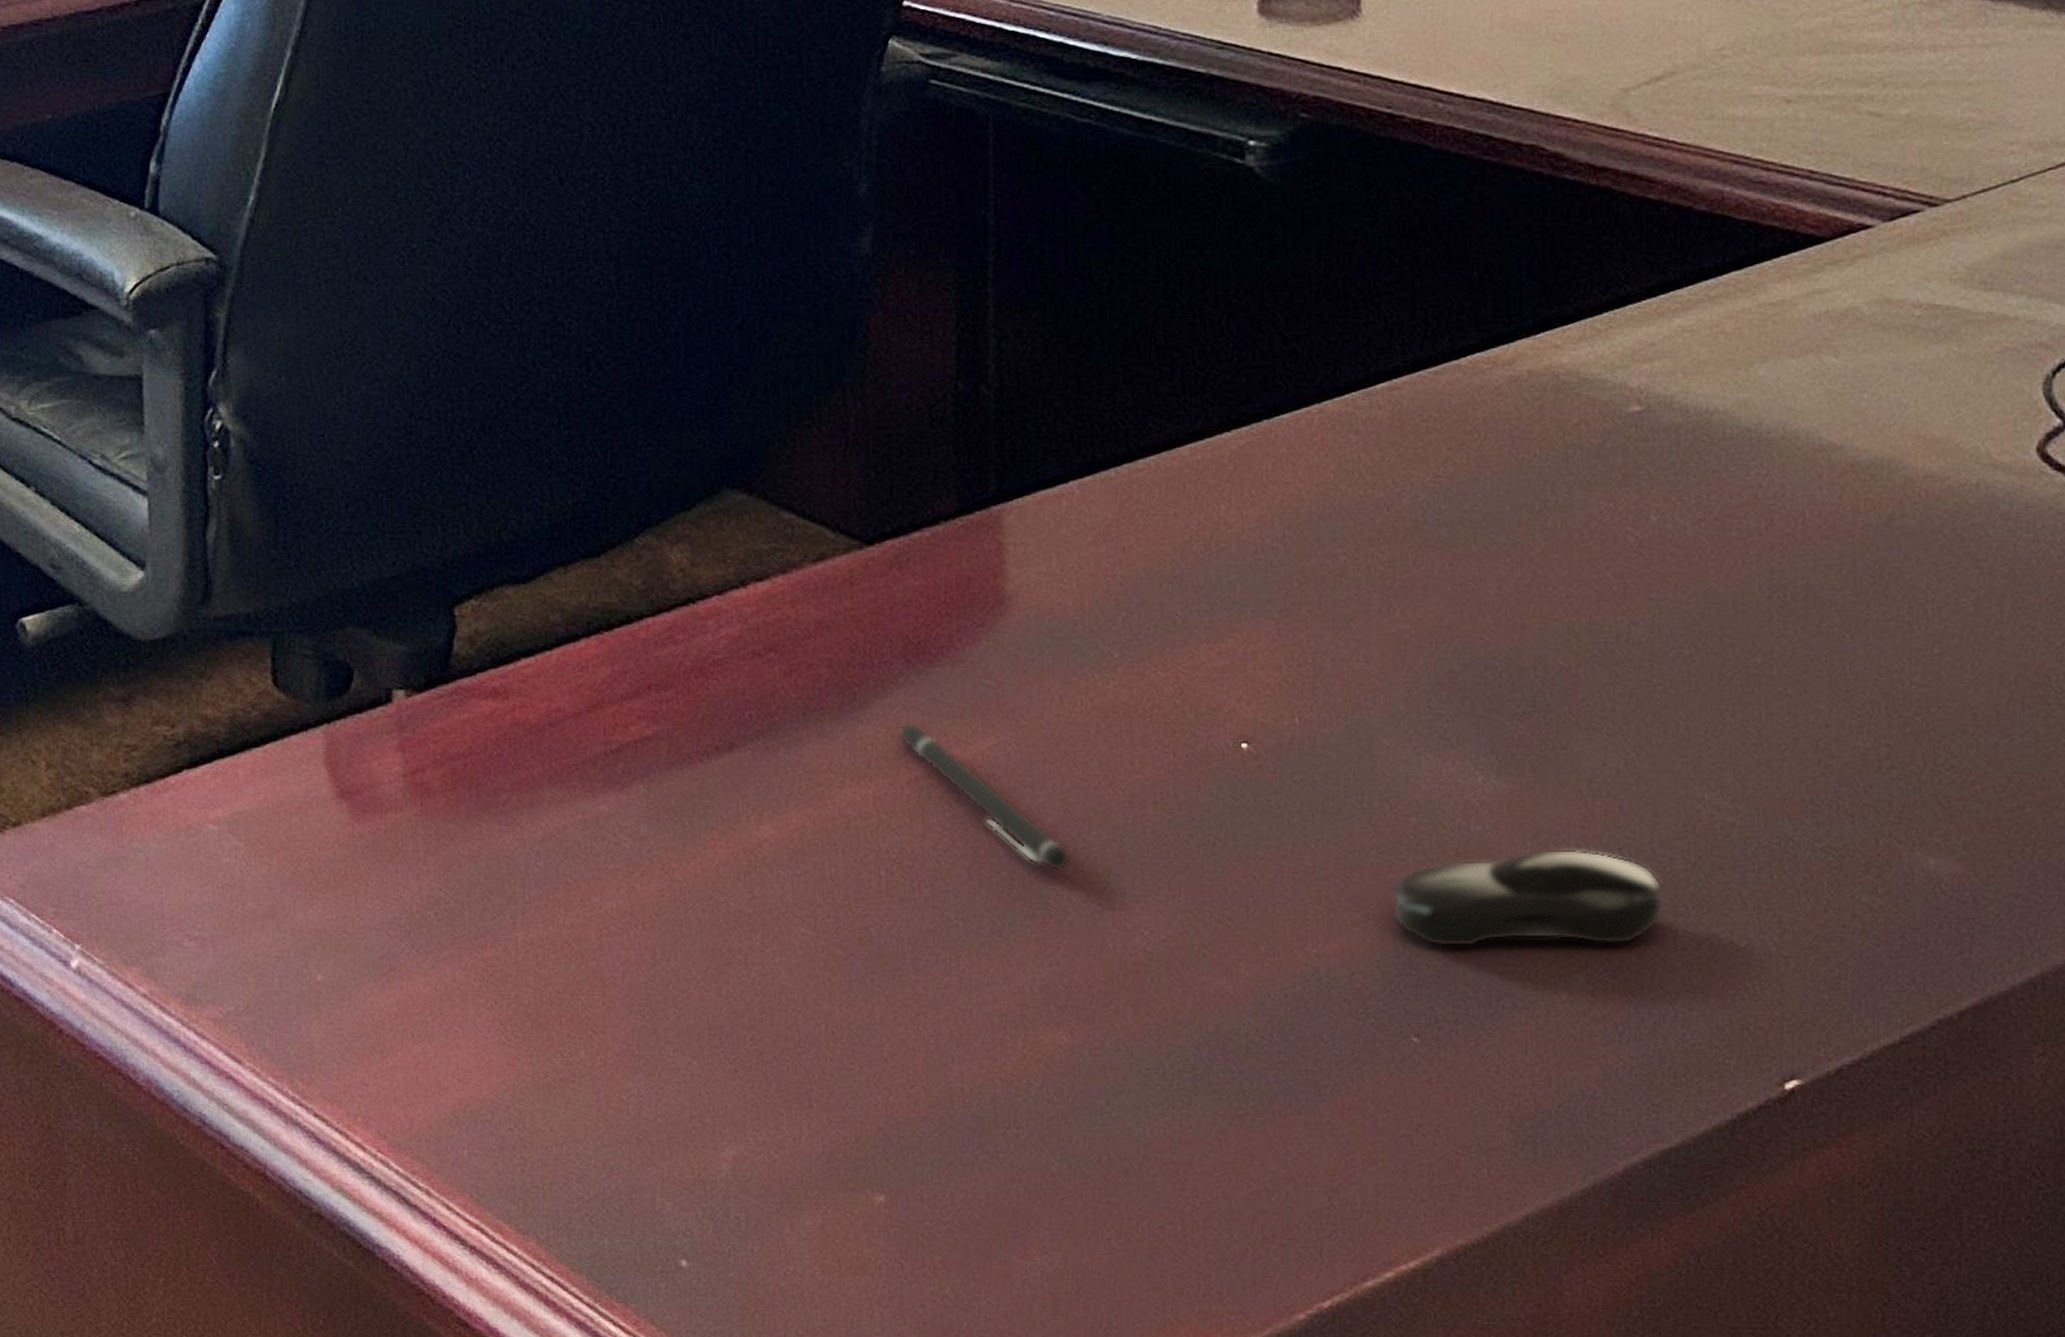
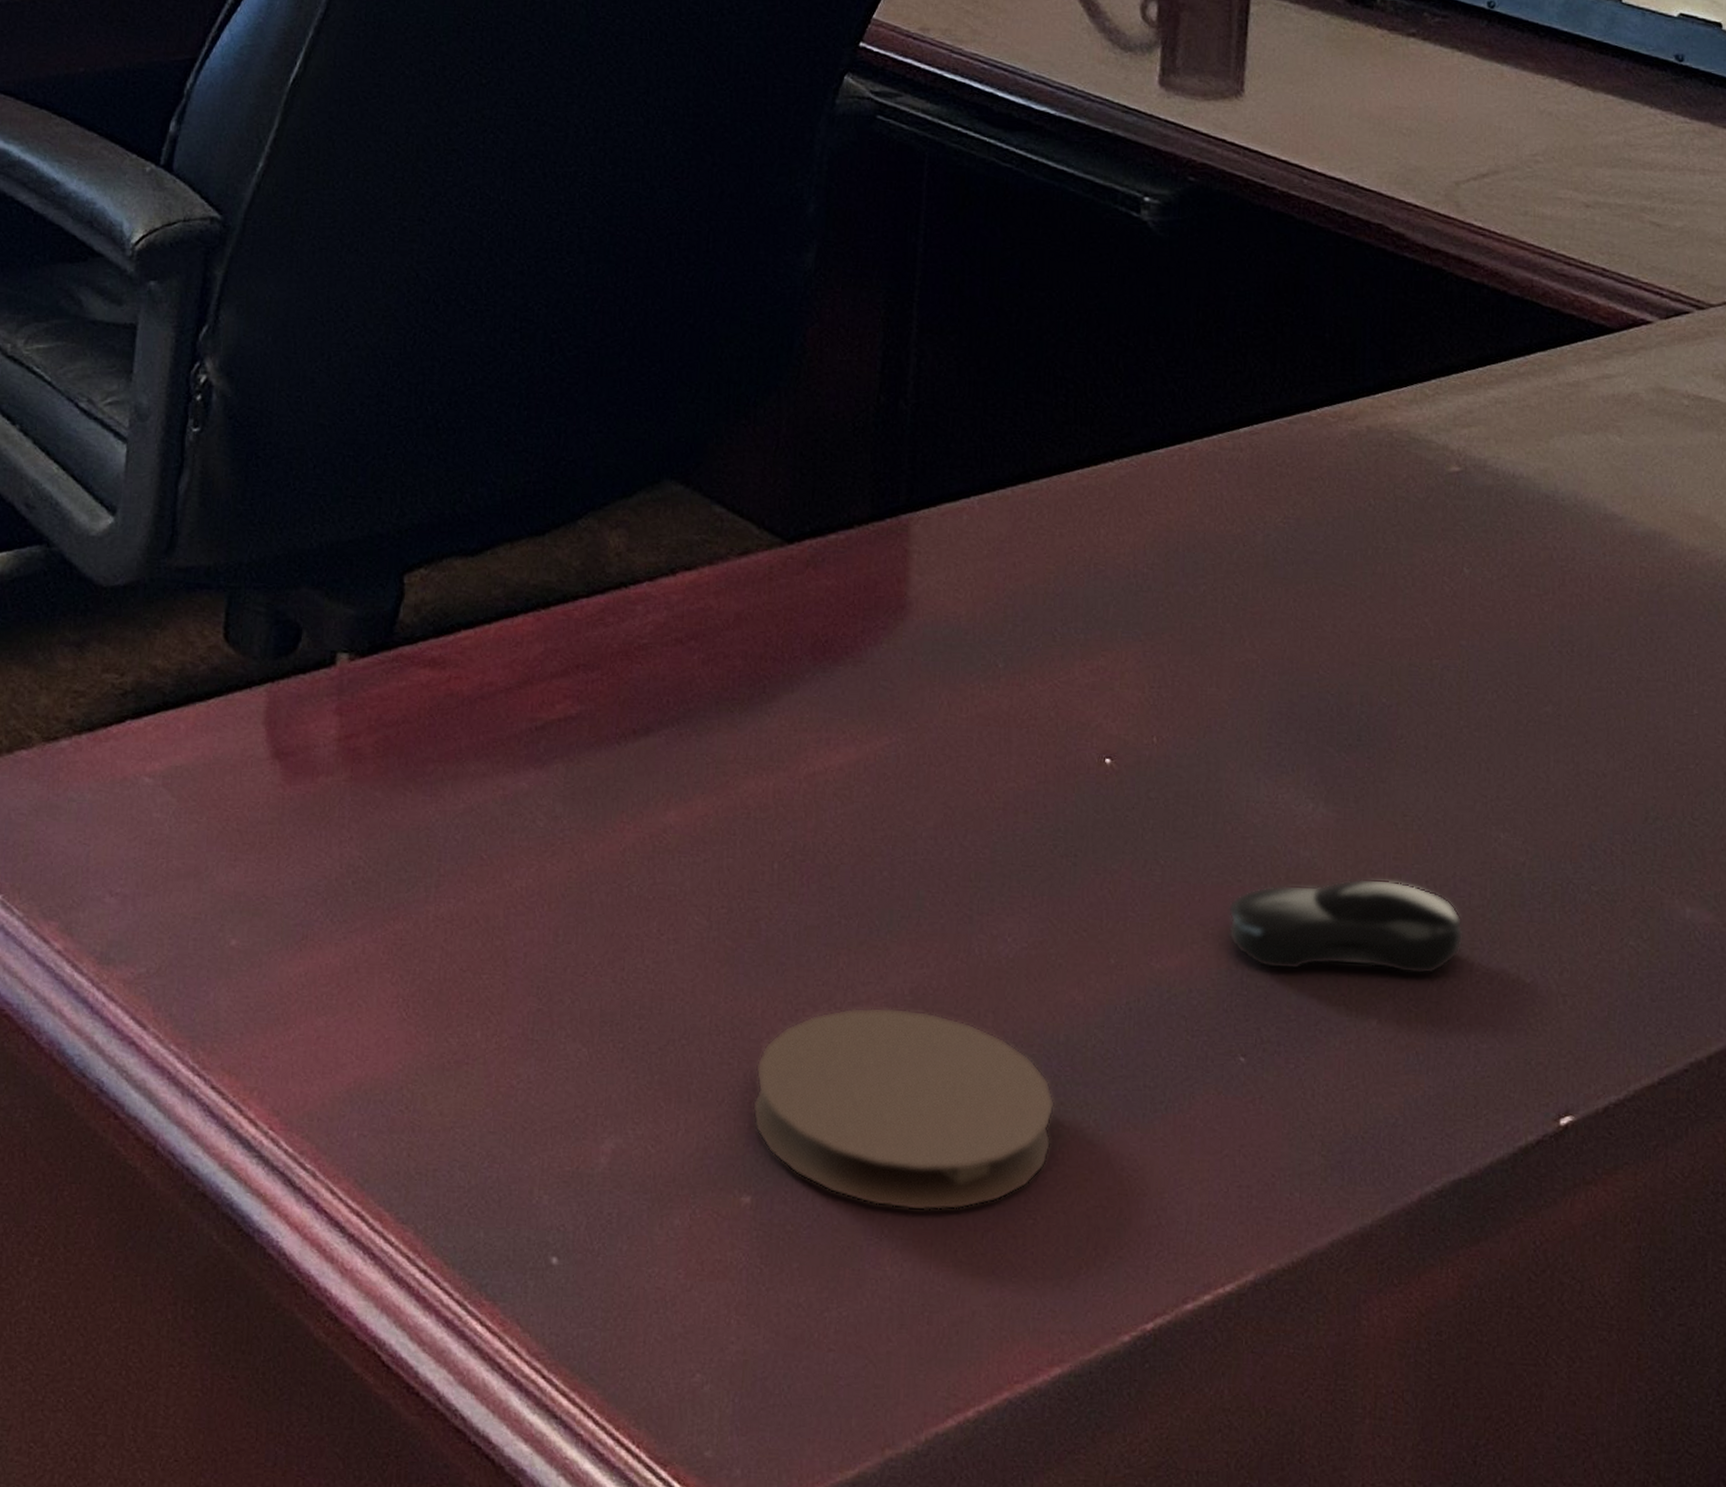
coaster: none [878,1007,1209,1203] -> present [752,1007,1056,1211]
pen: present [899,723,1071,871] -> none [801,718,948,874]

